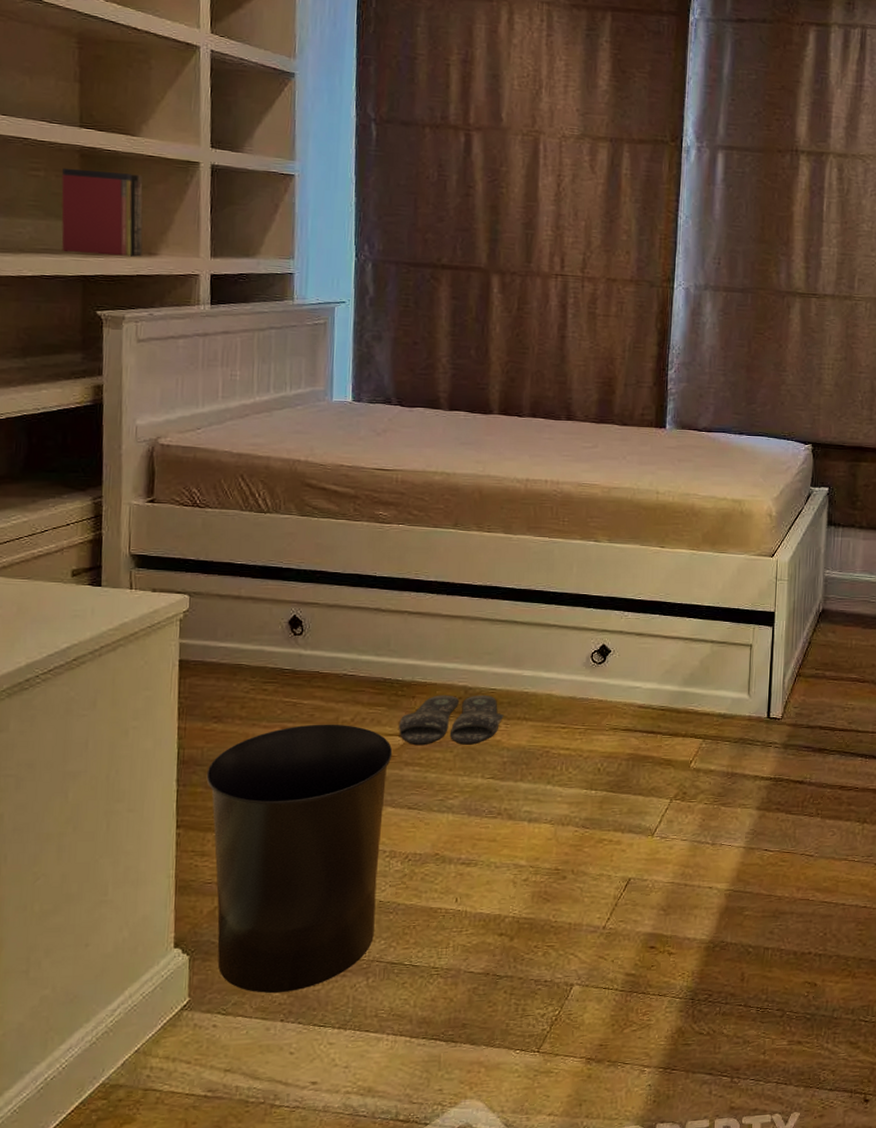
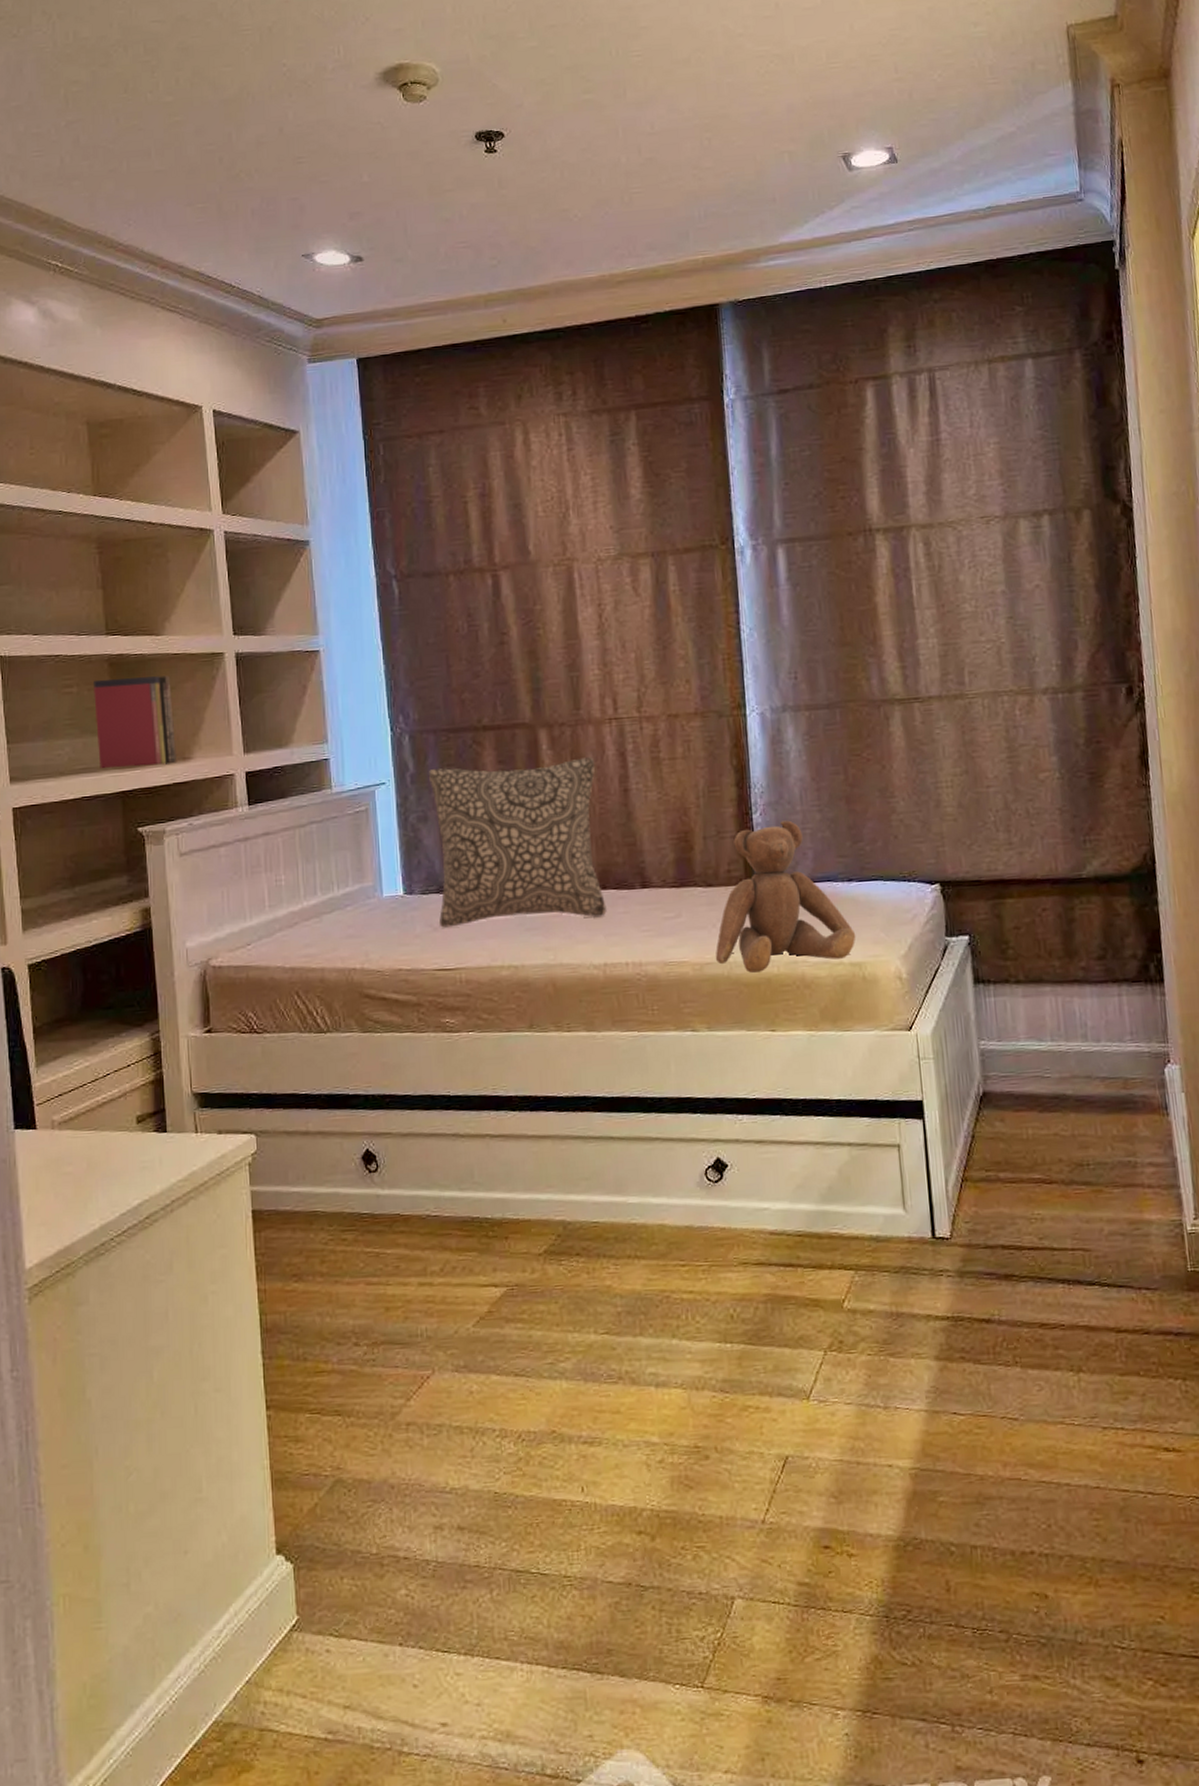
waste bin: present [206,724,393,993] -> none [292,1275,493,1610]
pillow: none [383,296,538,439] -> present [429,757,607,928]
slippers: present [399,694,504,745] -> none [494,1229,612,1296]
teddy bear: none [621,379,740,500] -> present [715,820,856,974]

